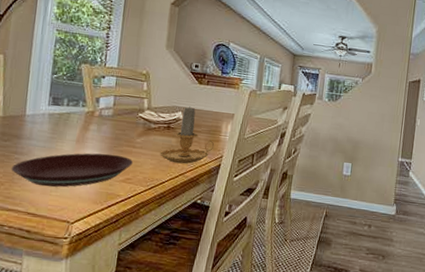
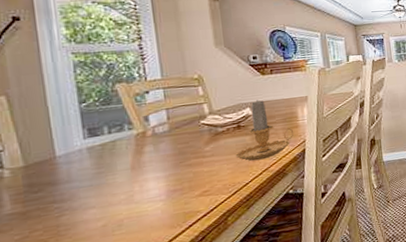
plate: present [11,153,134,187] -> none [52,169,207,230]

